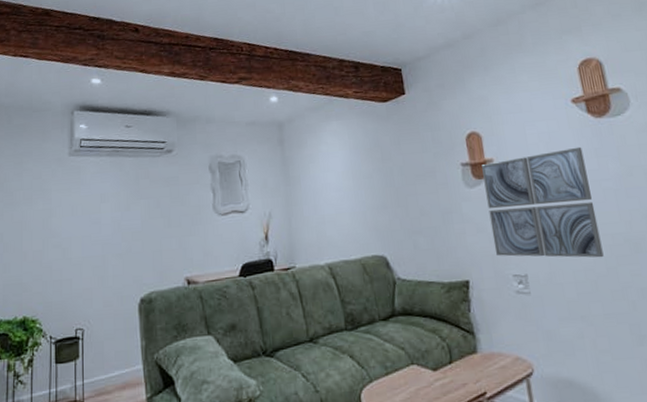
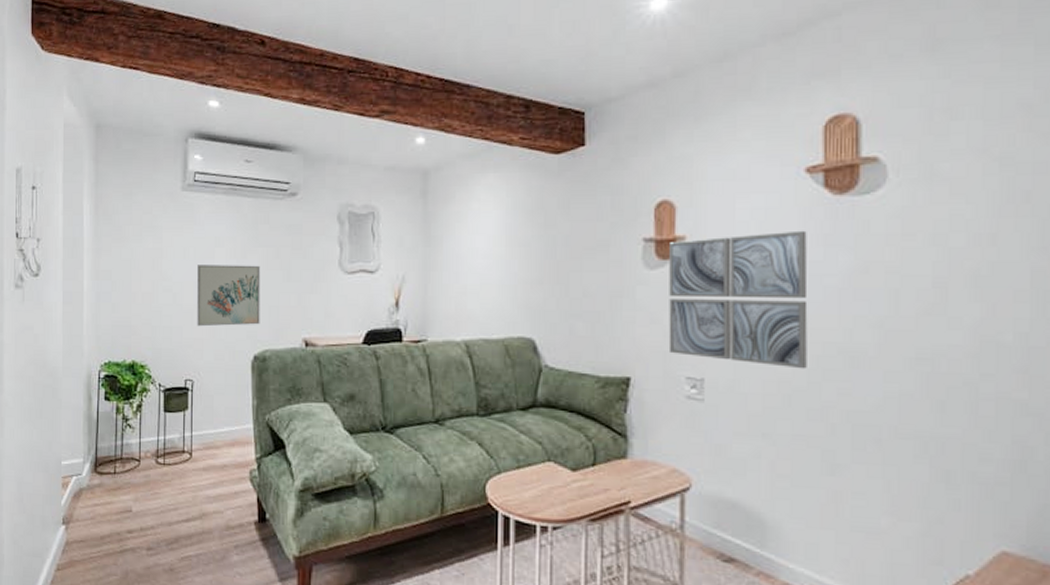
wall art: none [85,215,145,277] -> present [197,265,261,327]

